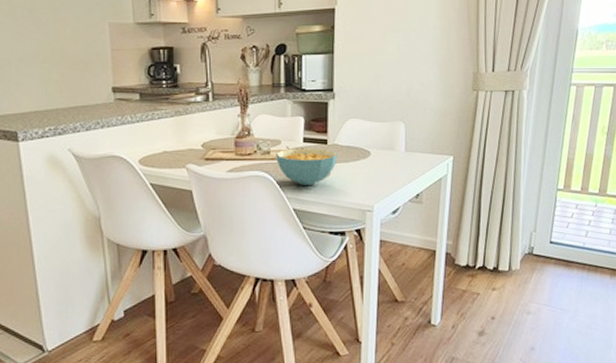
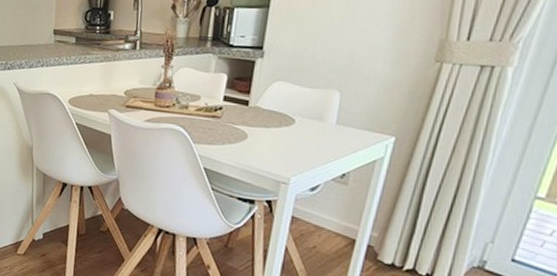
cereal bowl: present [276,148,337,185] -> none [193,105,258,146]

